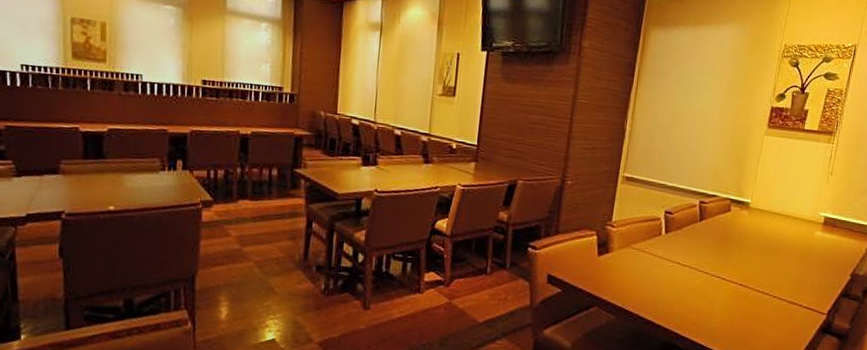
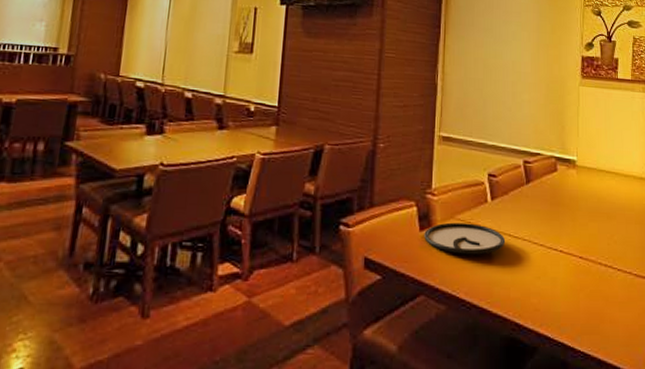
plate: none [601,250,674,278] -> present [424,222,506,255]

